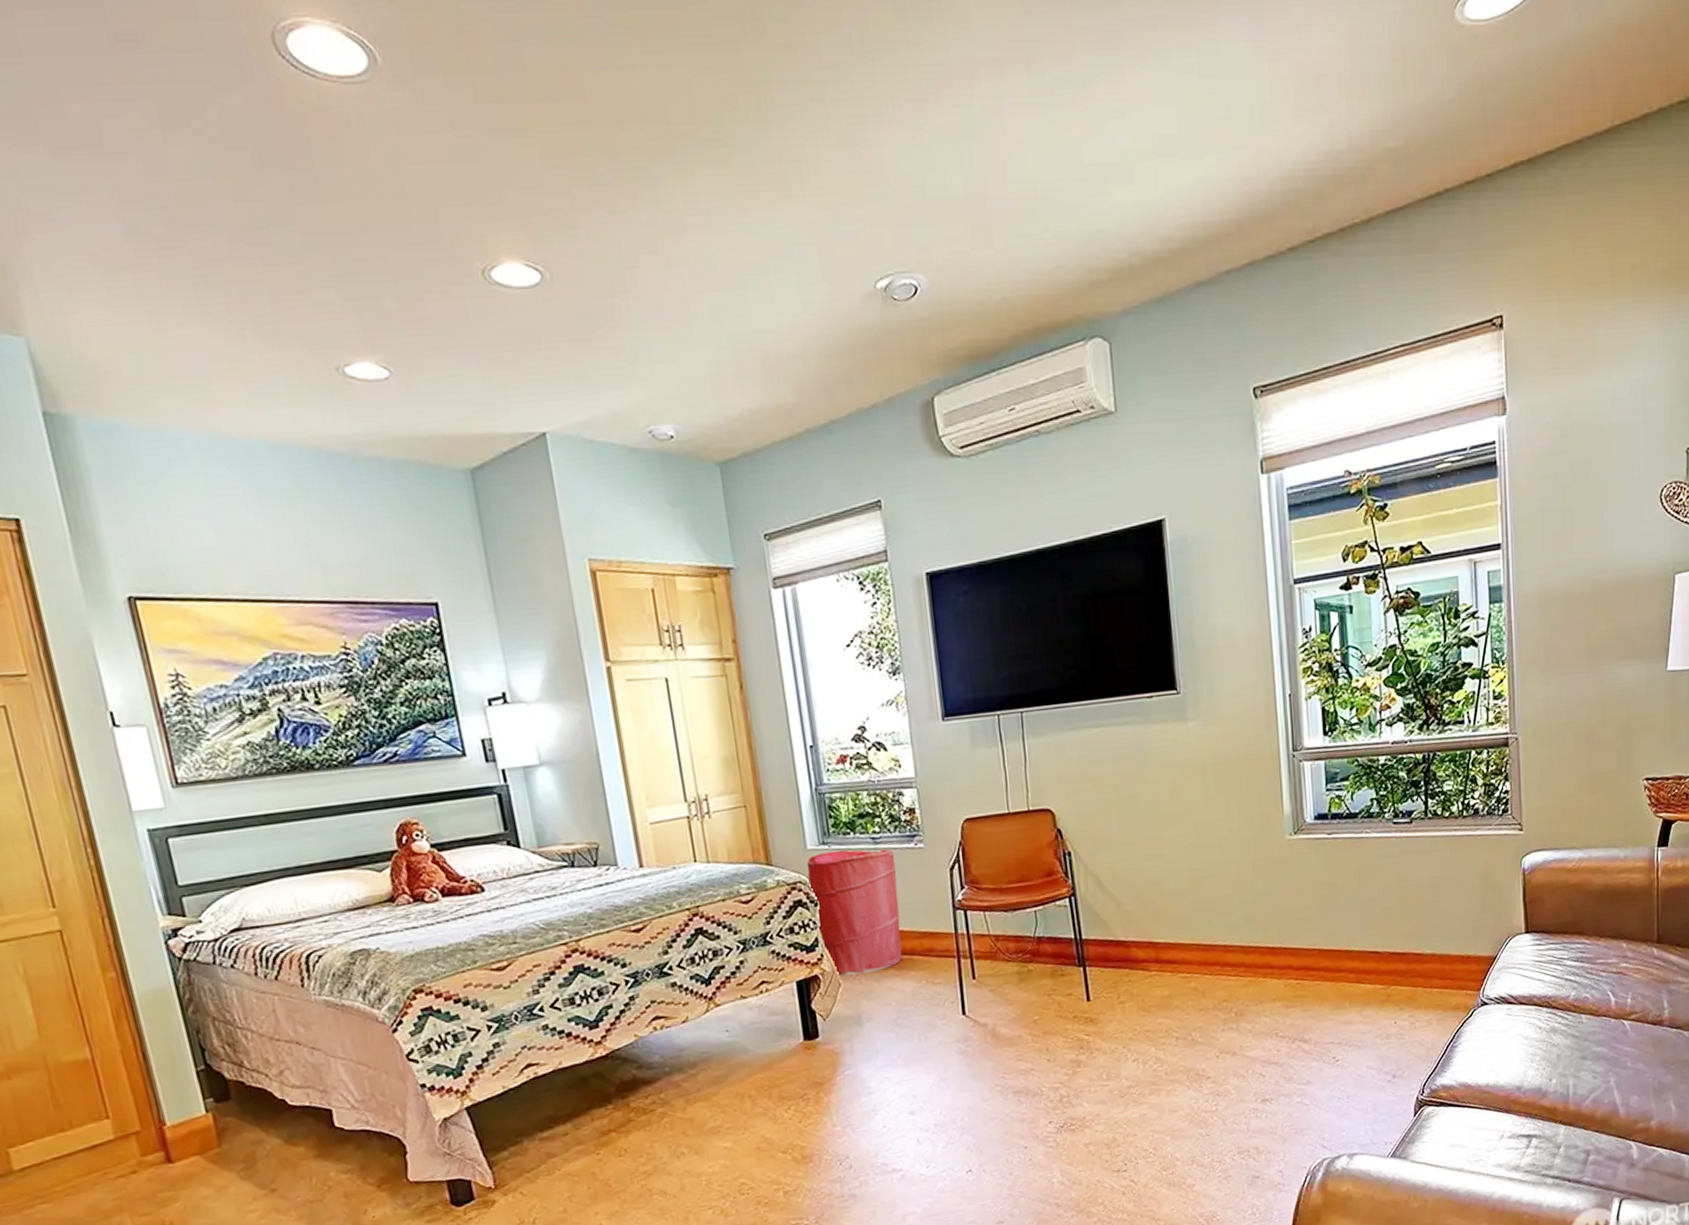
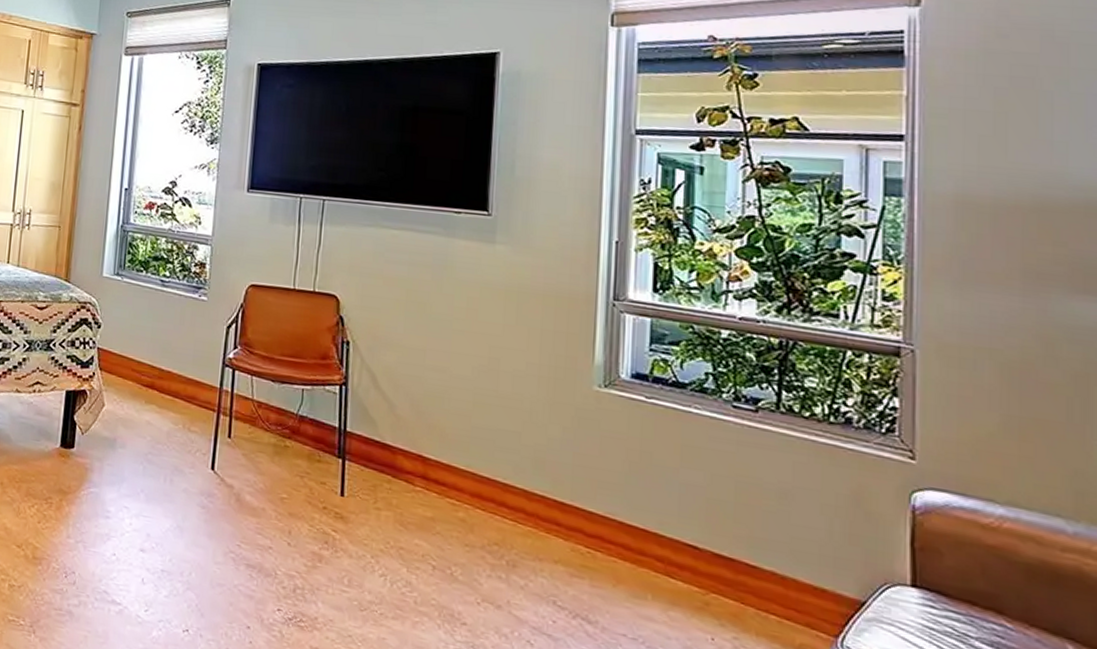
laundry hamper: present [806,849,902,976] -> none [97,282,179,403]

